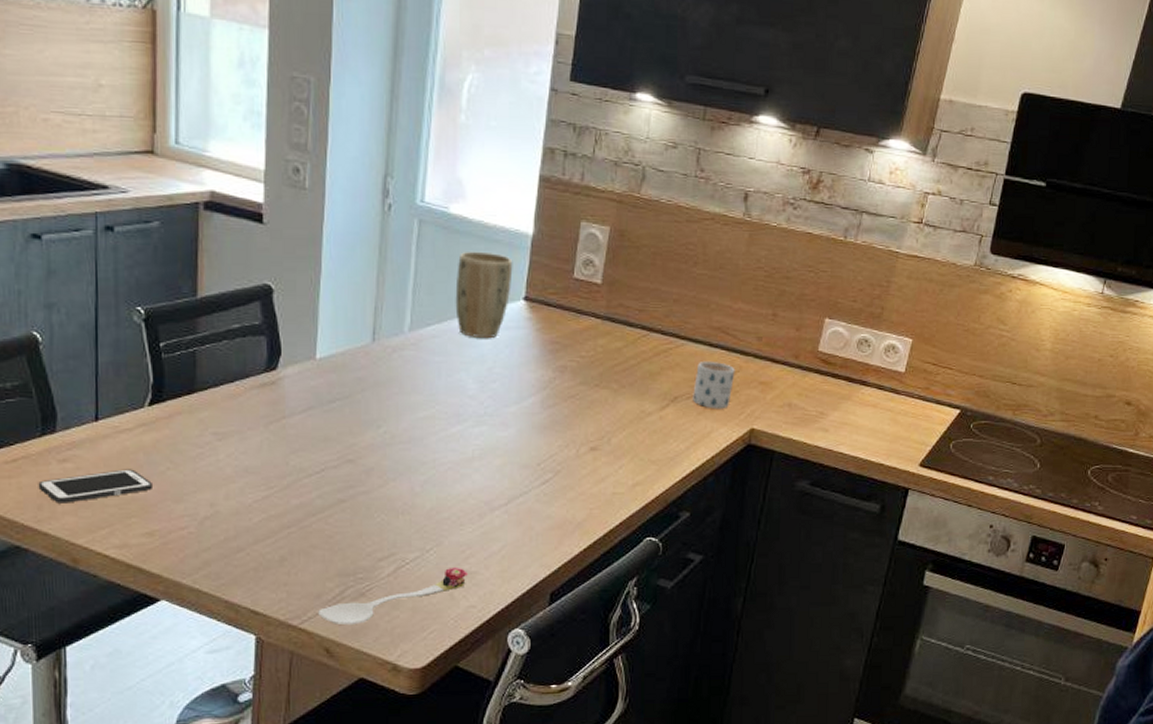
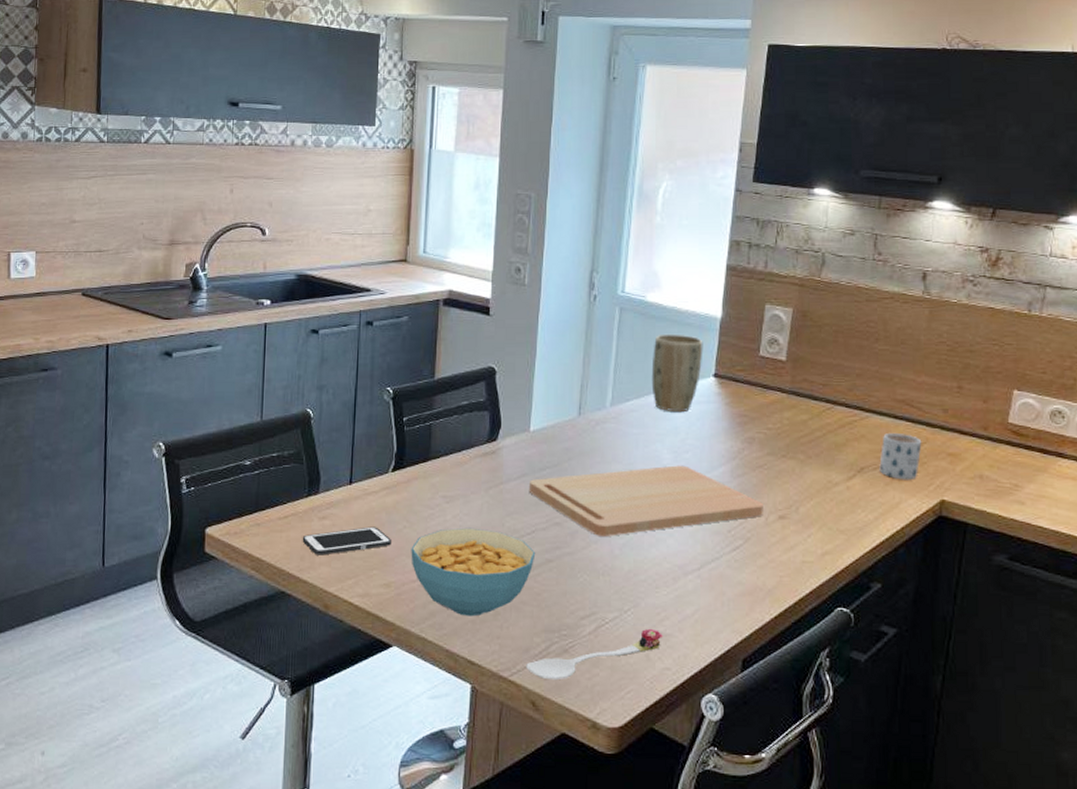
cereal bowl: none [177,467,326,564] -> present [411,527,536,617]
cutting board: none [316,396,576,473] -> present [528,465,765,536]

